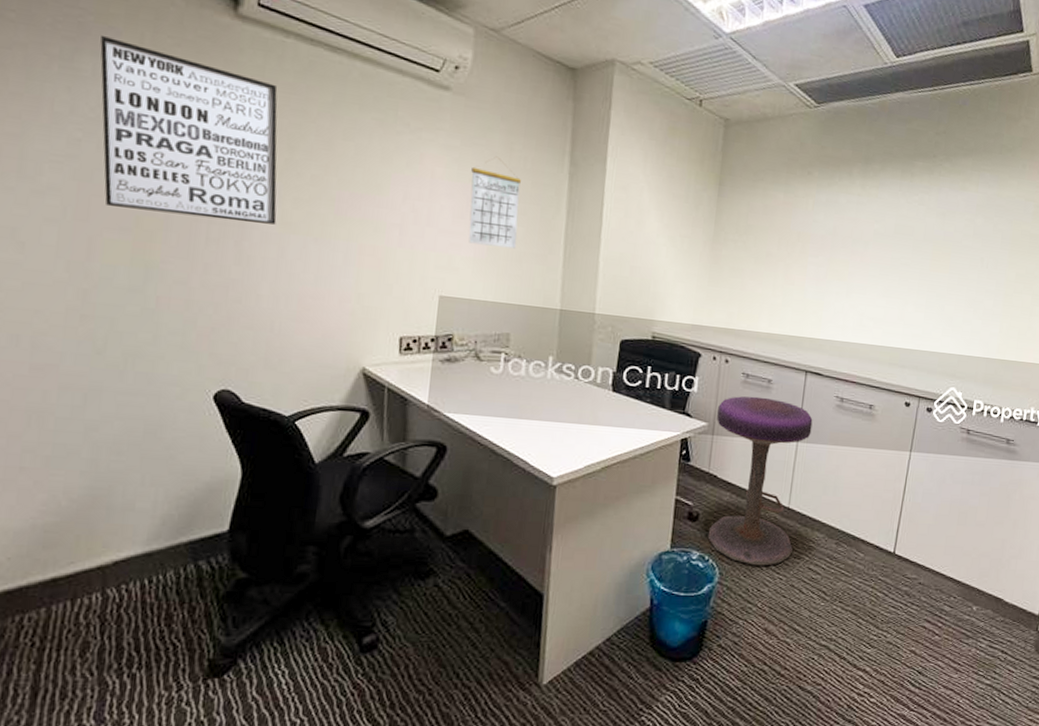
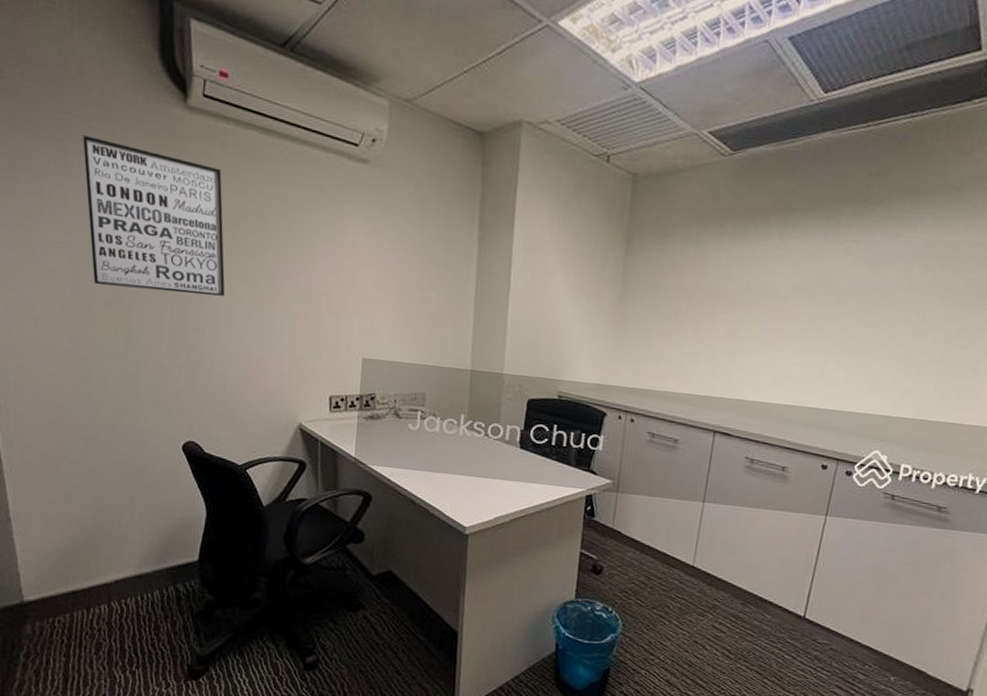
calendar: present [468,158,521,249] -> none [387,226,433,313]
stool: present [707,396,813,566] -> none [611,455,721,621]

